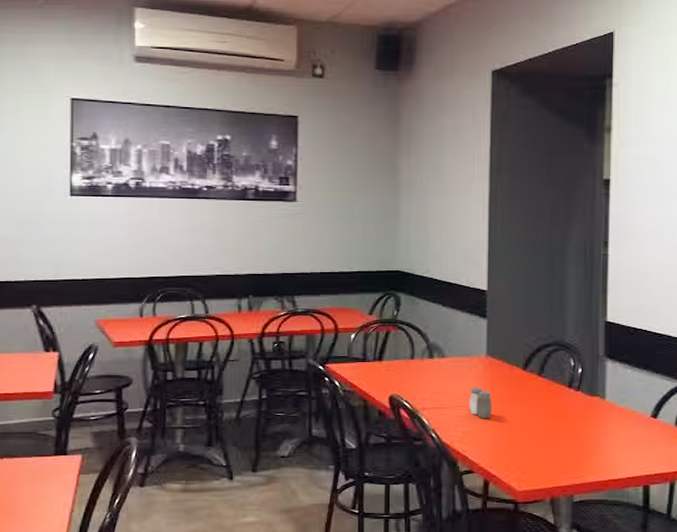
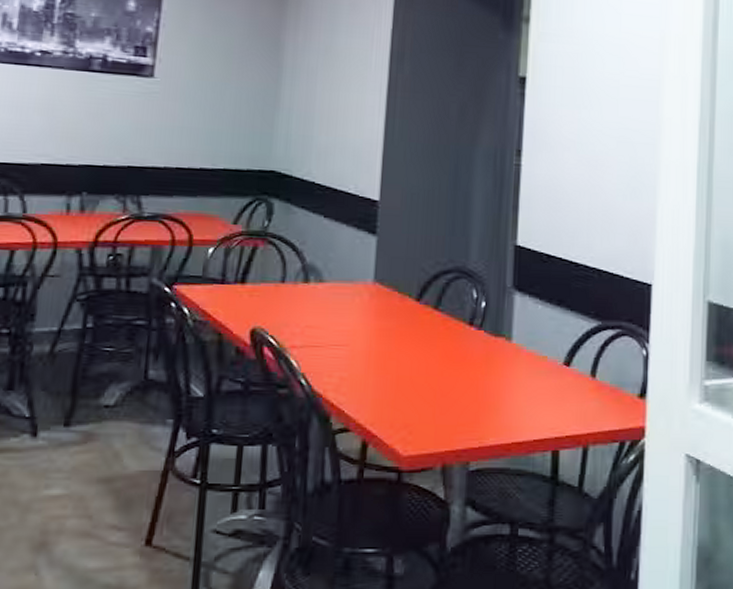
salt and pepper shaker: present [469,387,493,419] -> none [349,321,378,362]

